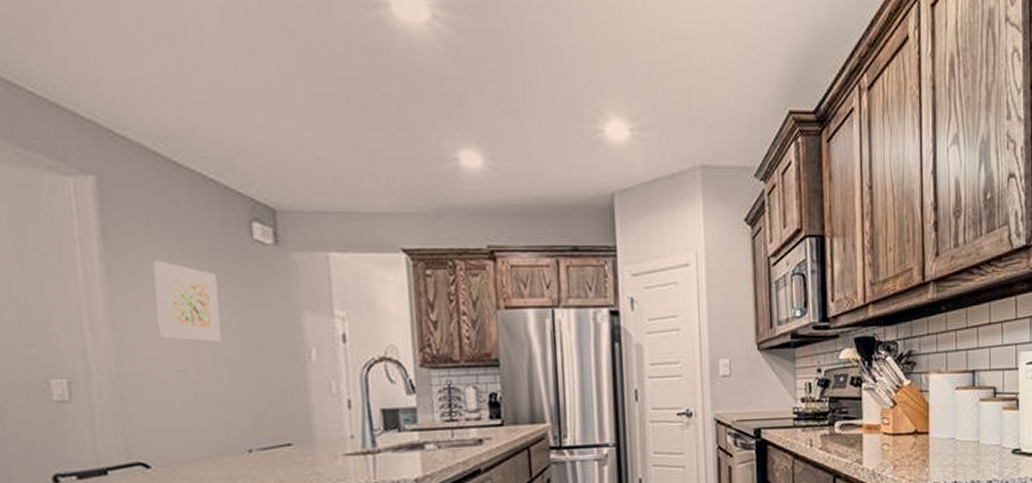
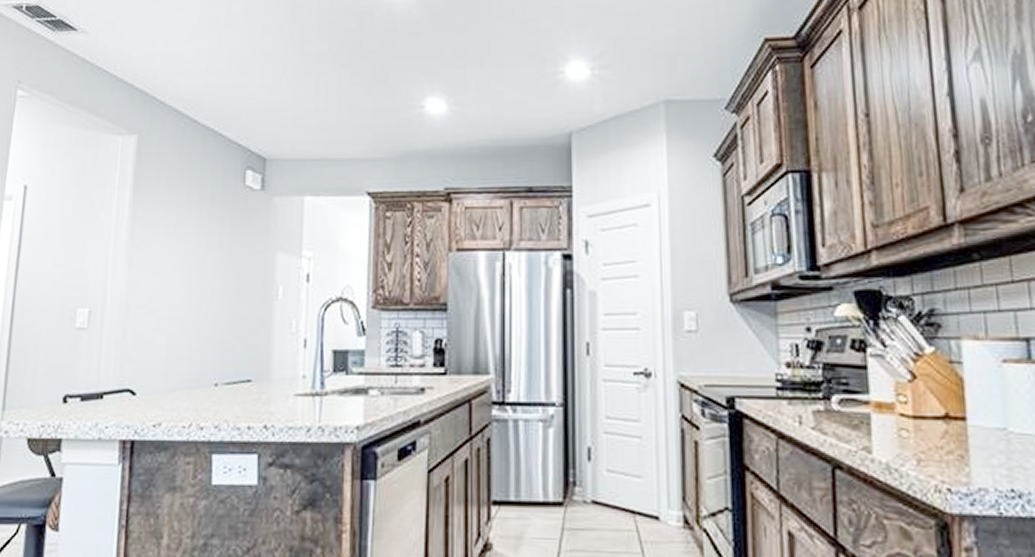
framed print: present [152,260,221,342] -> none [162,205,212,279]

